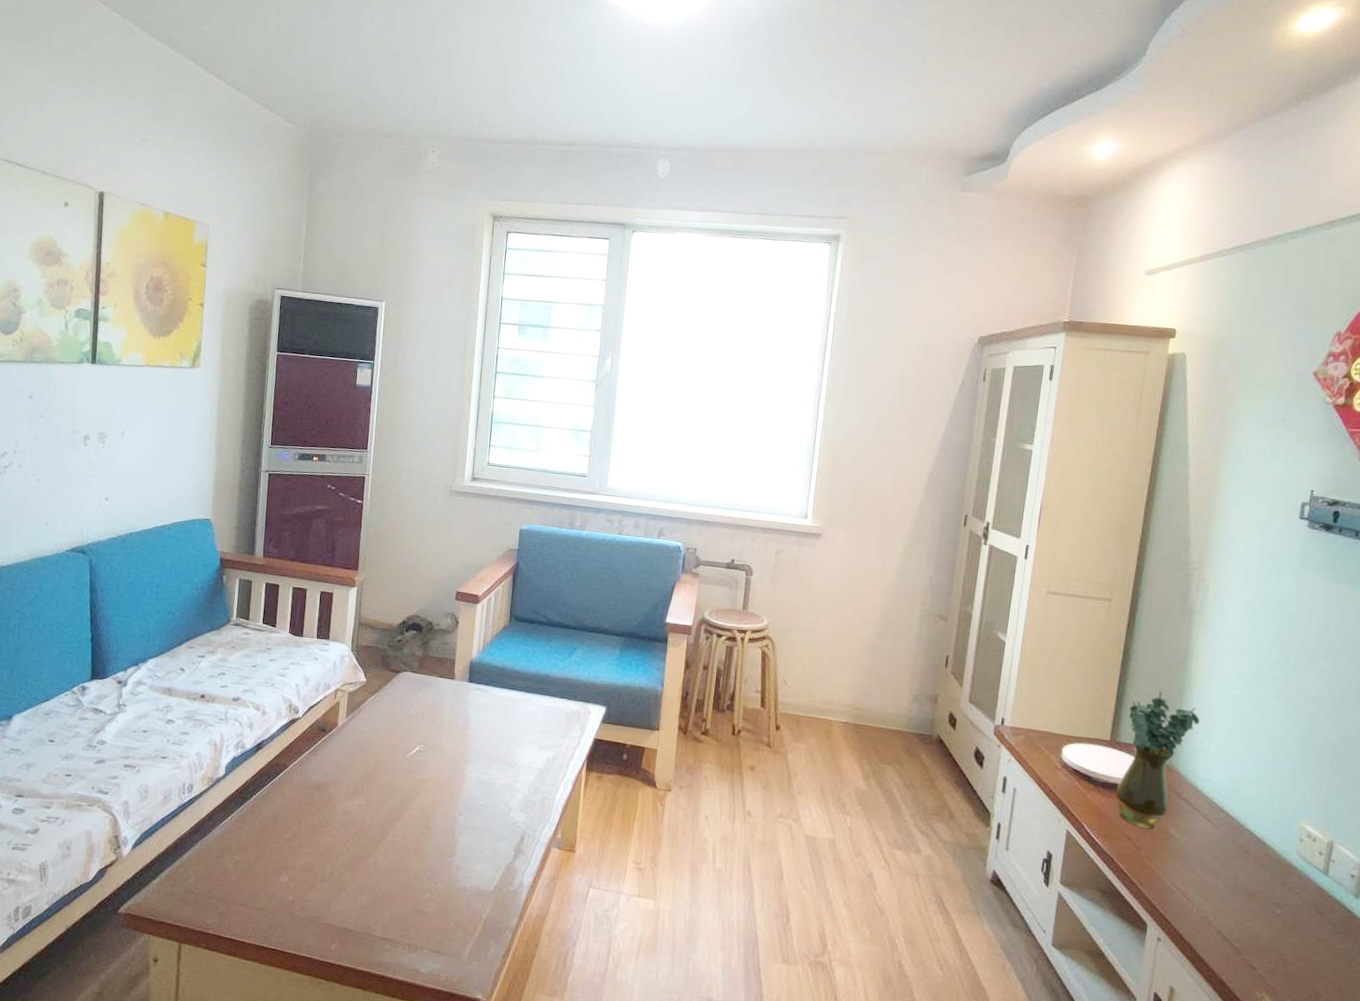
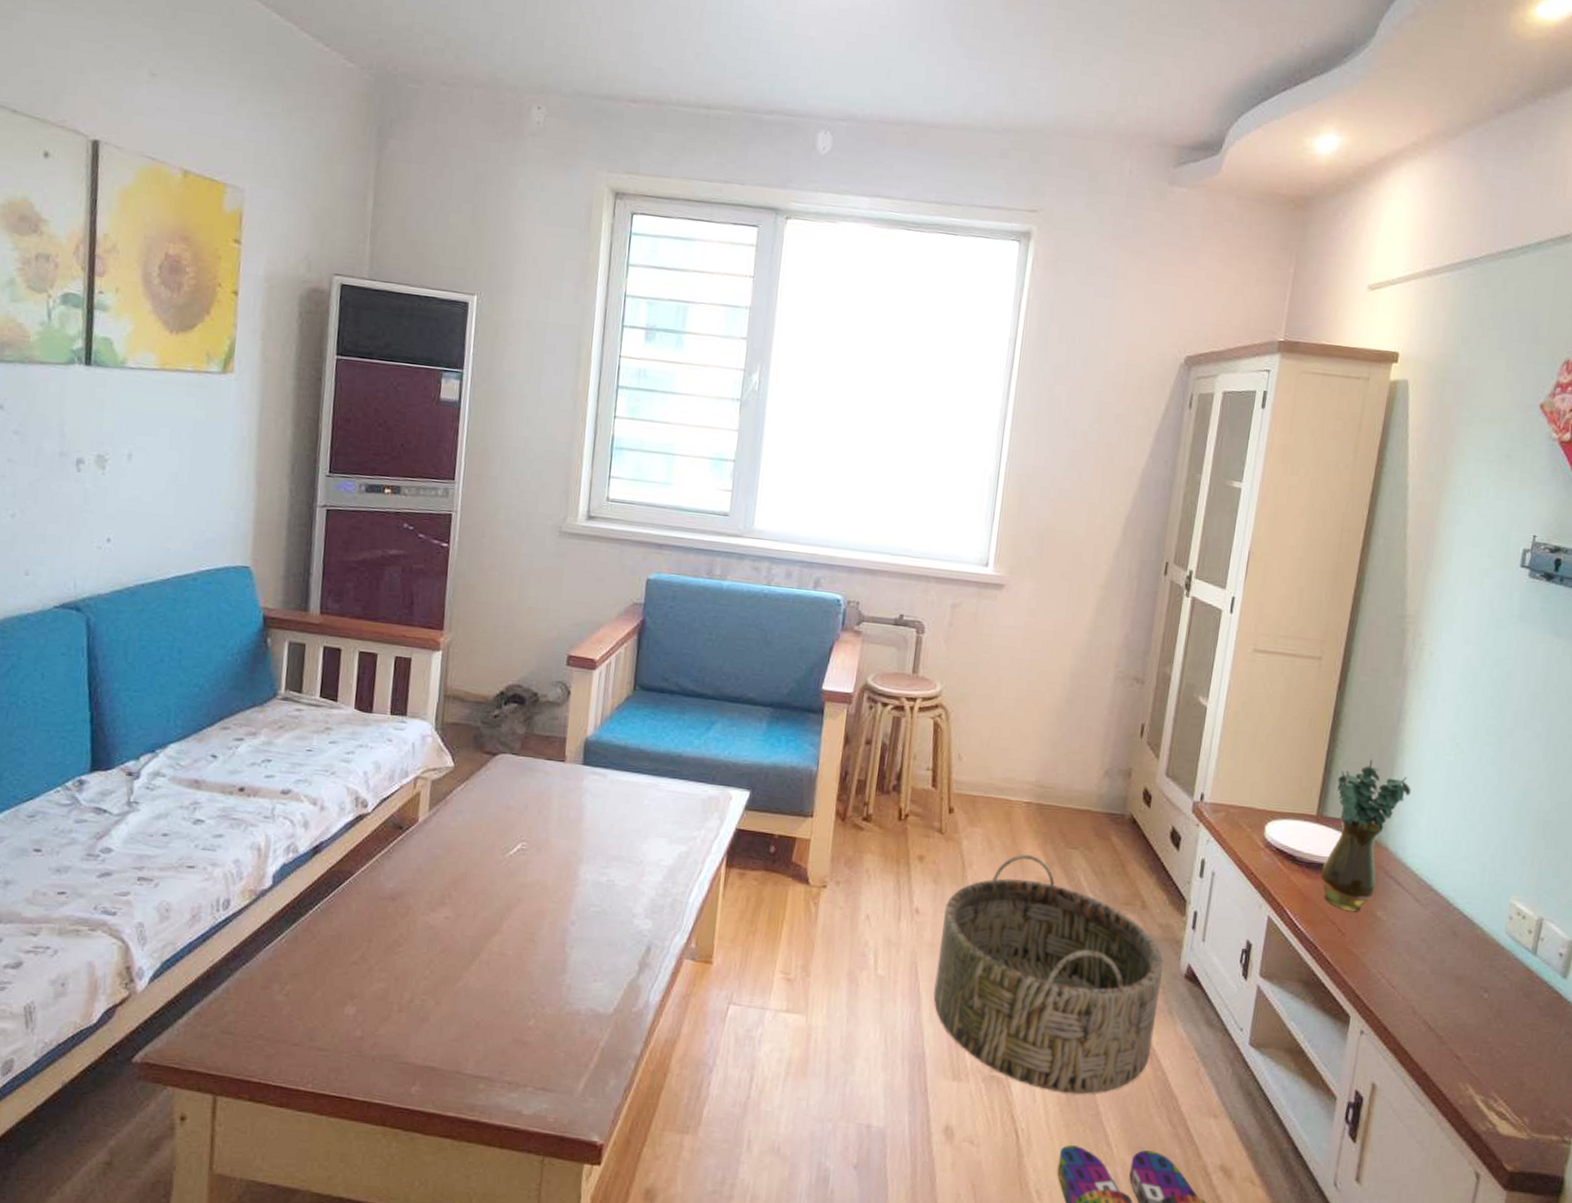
basket: none [765,767,971,982] -> present [933,854,1164,1094]

